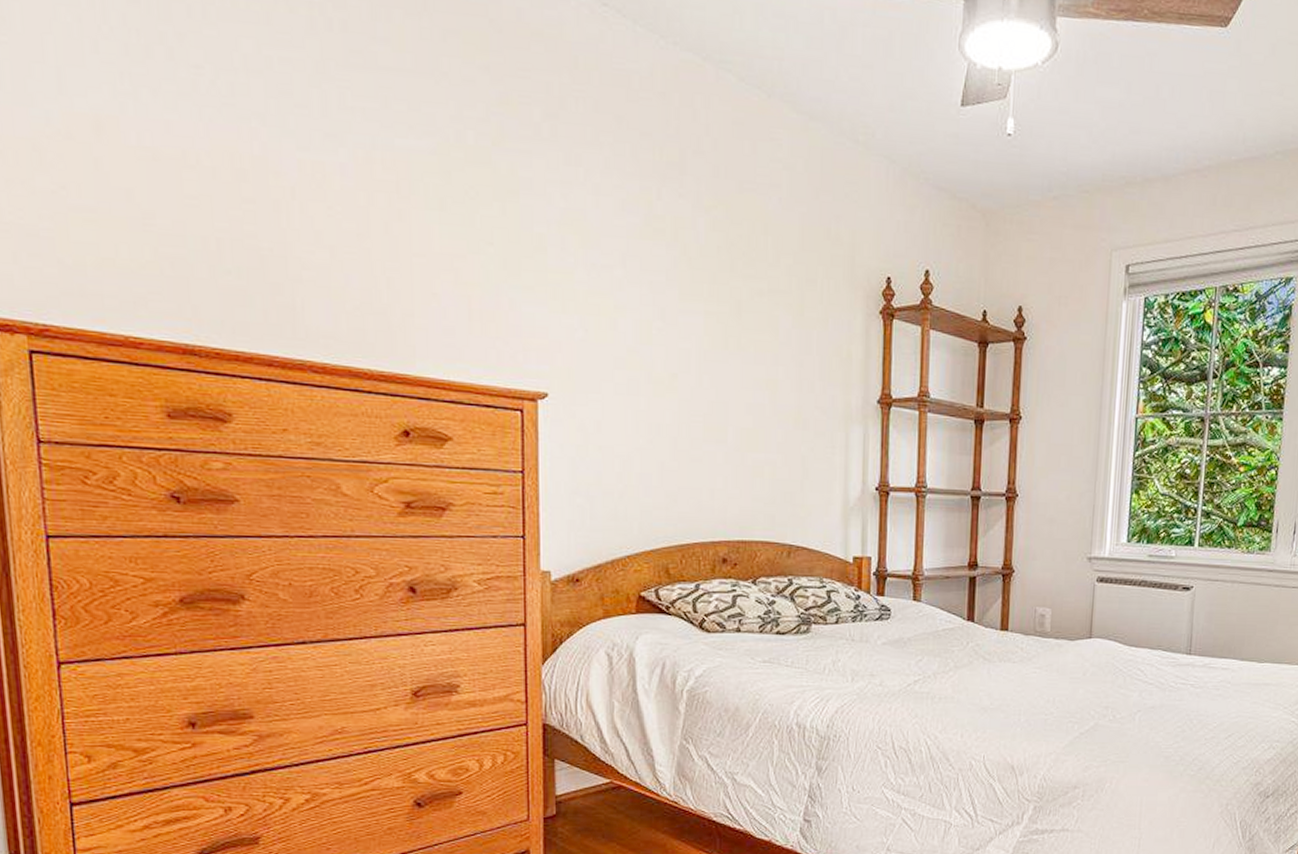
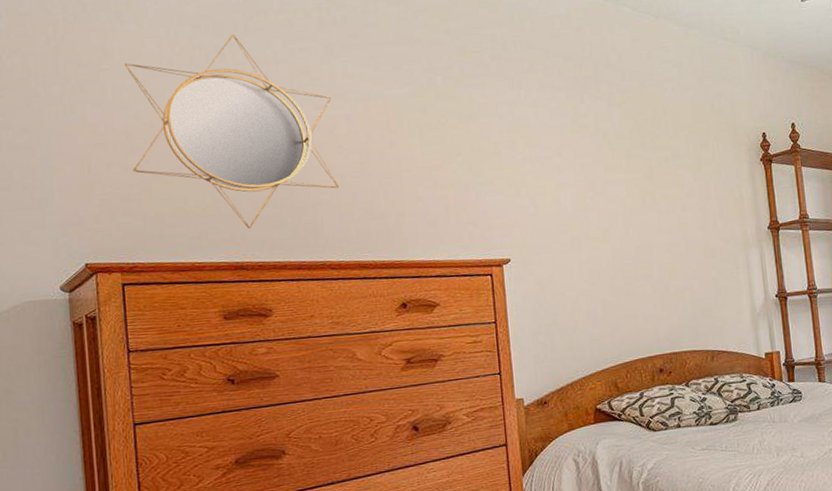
home mirror: none [28,20,328,302] -> present [124,34,340,229]

